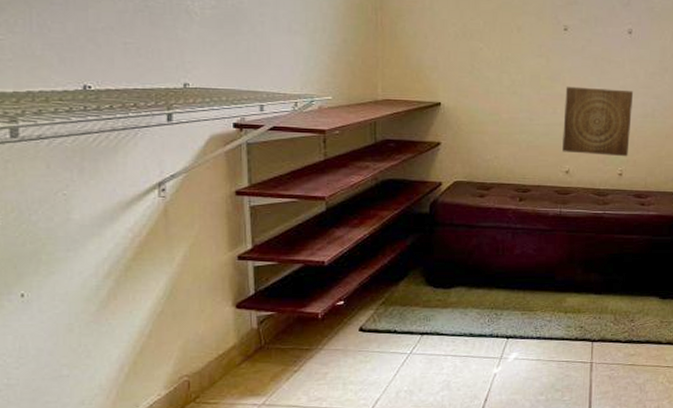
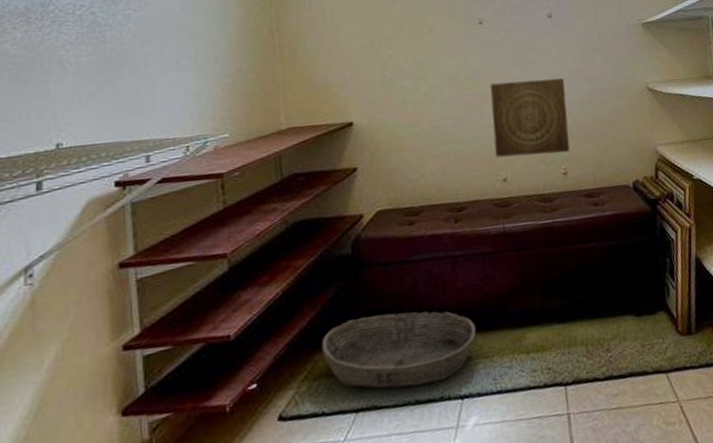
basket: none [398,265,525,323] -> present [321,311,476,389]

